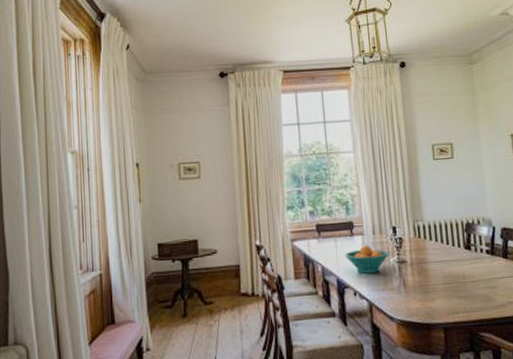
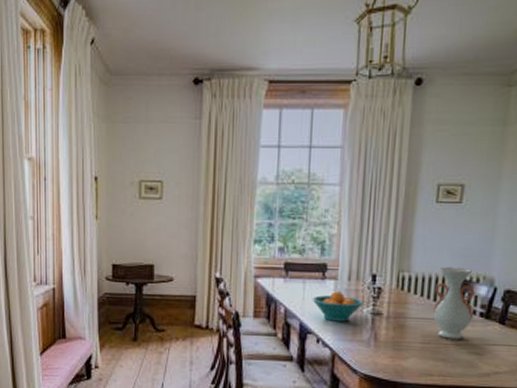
vase: none [446,213,481,278] -> present [433,266,475,340]

